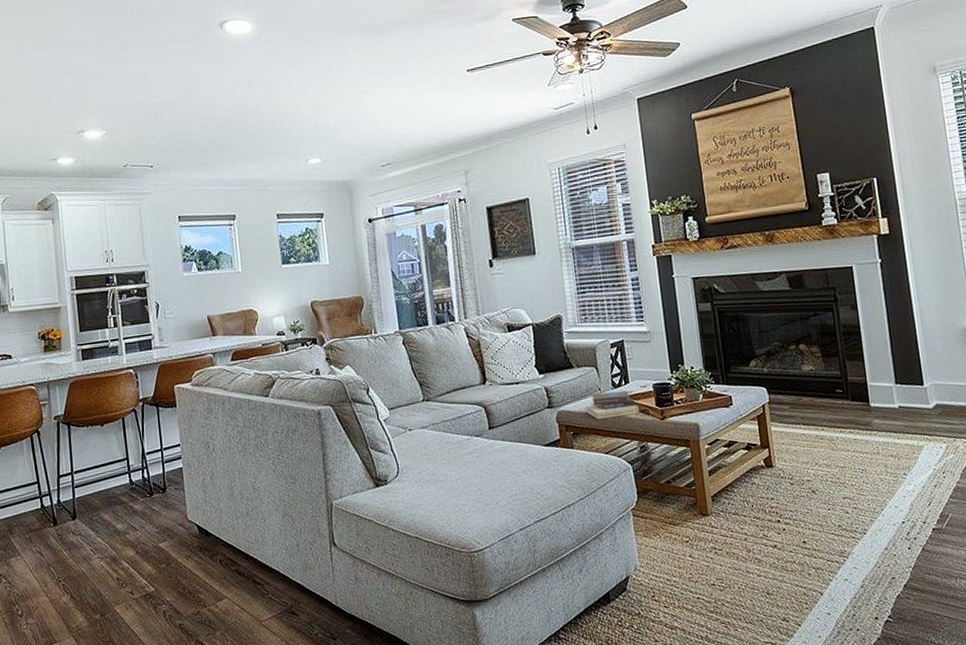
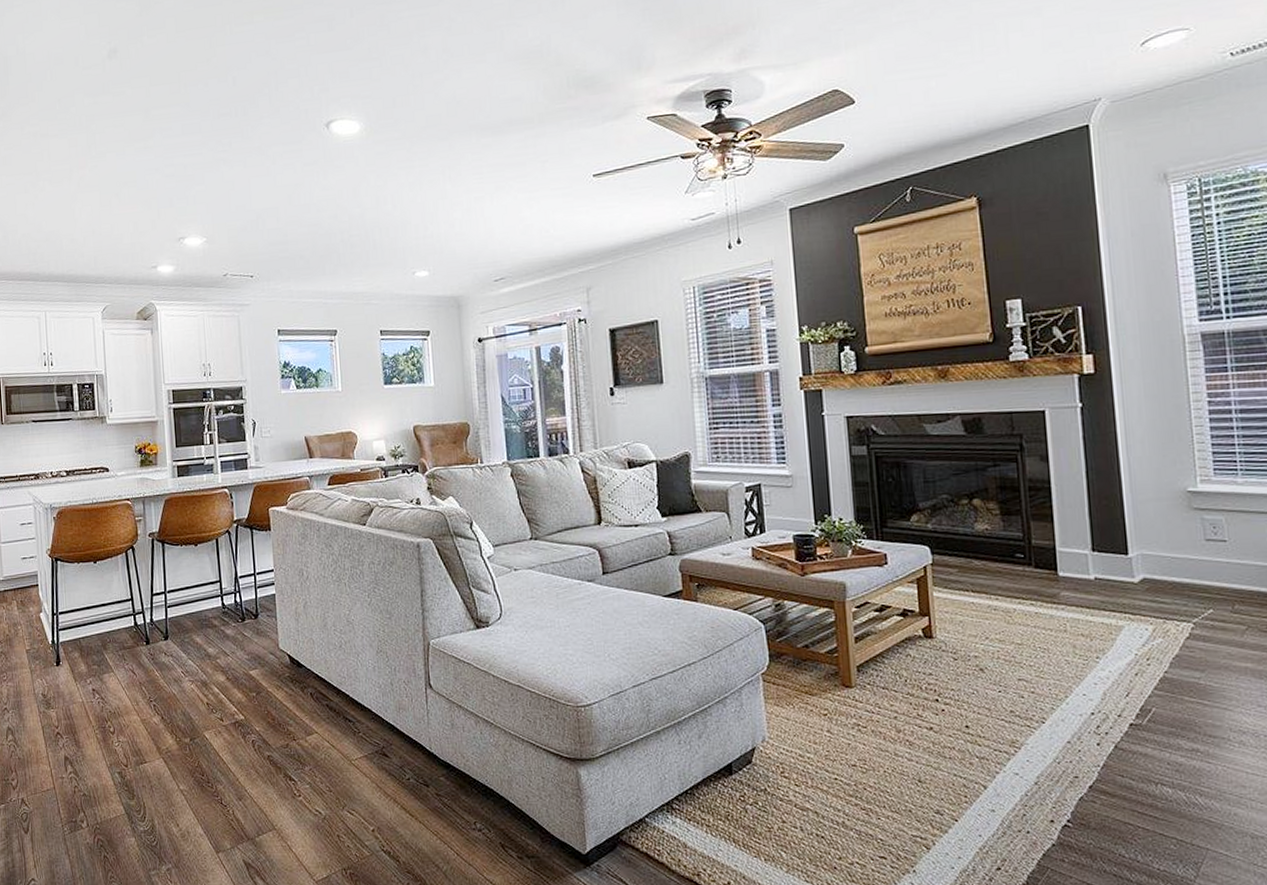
books: present [586,391,639,419] -> none [714,541,776,571]

